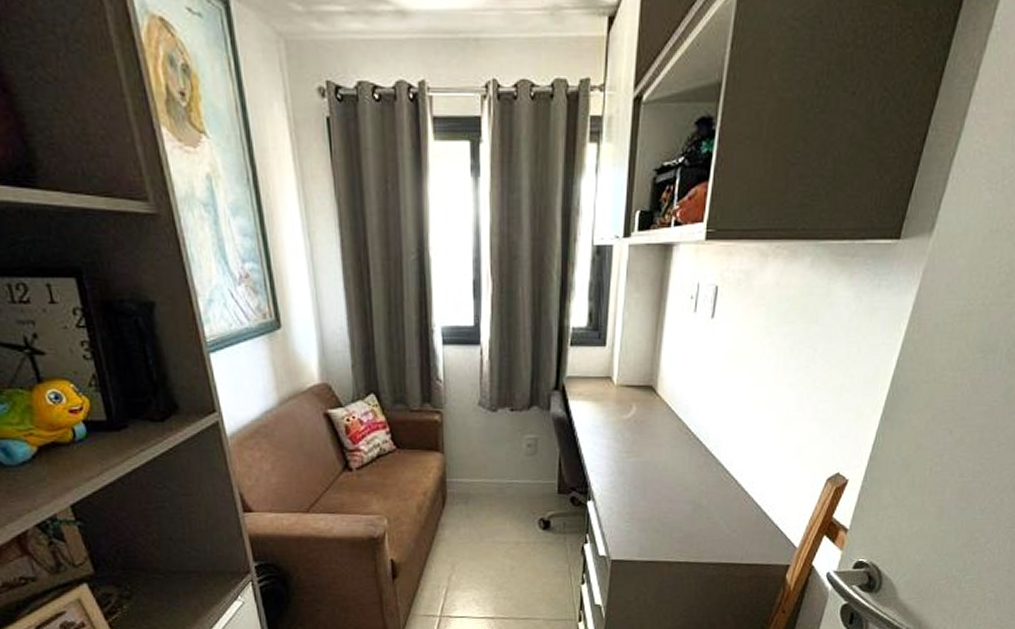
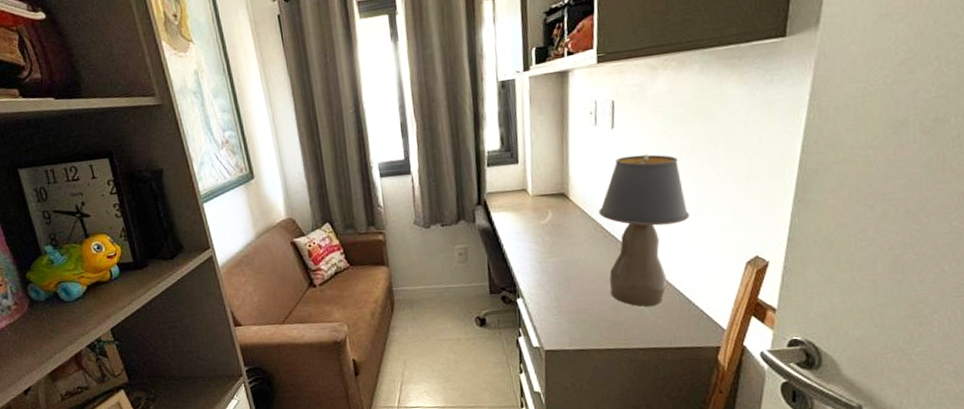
table lamp: none [686,351,779,518] -> present [599,154,690,307]

